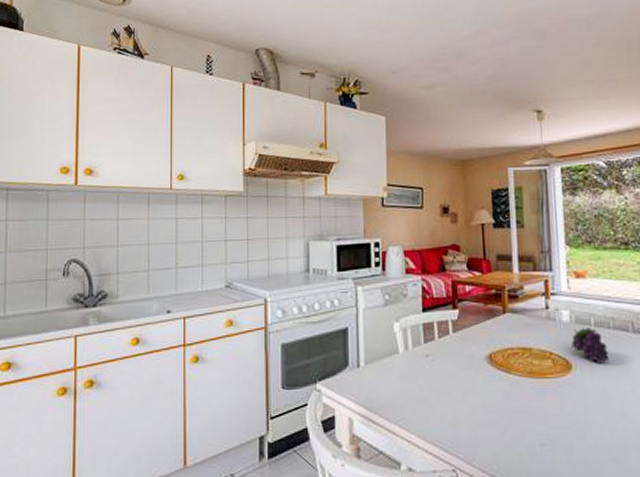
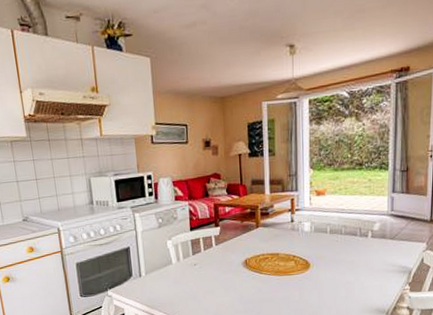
fruit: present [571,328,610,364] -> none [311,234,340,262]

